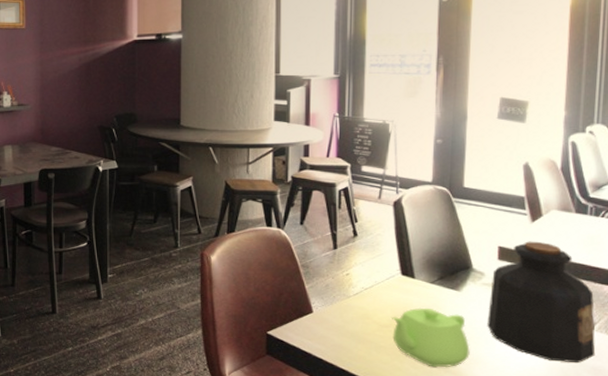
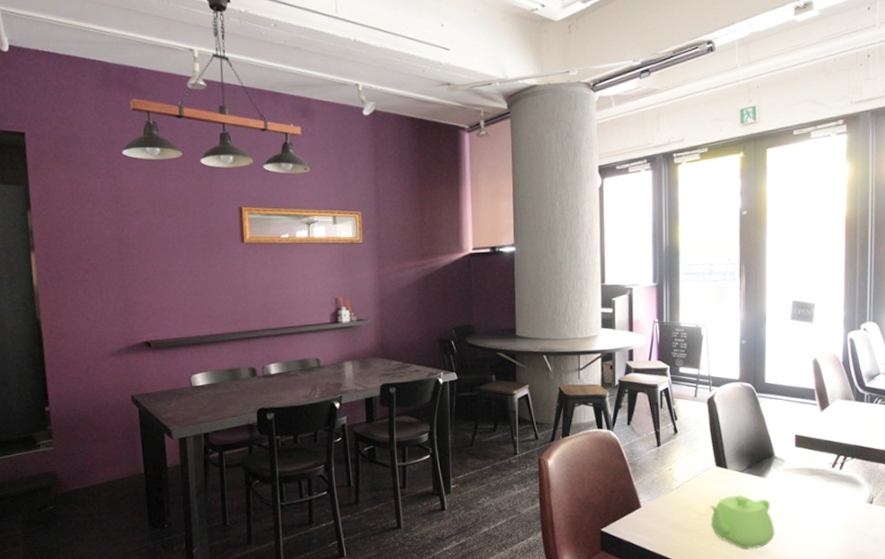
bottle: present [487,241,596,363] -> none [788,428,875,534]

